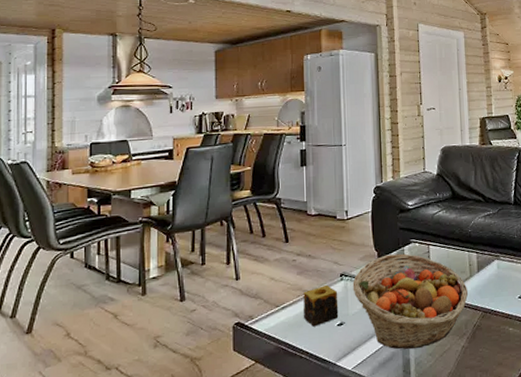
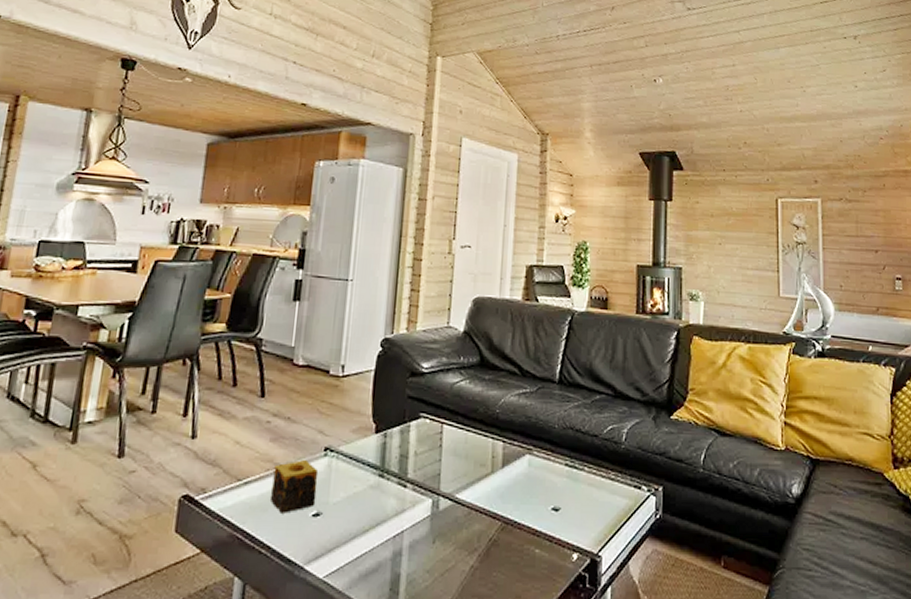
fruit basket: present [352,253,469,350] -> none [338,429,487,561]

